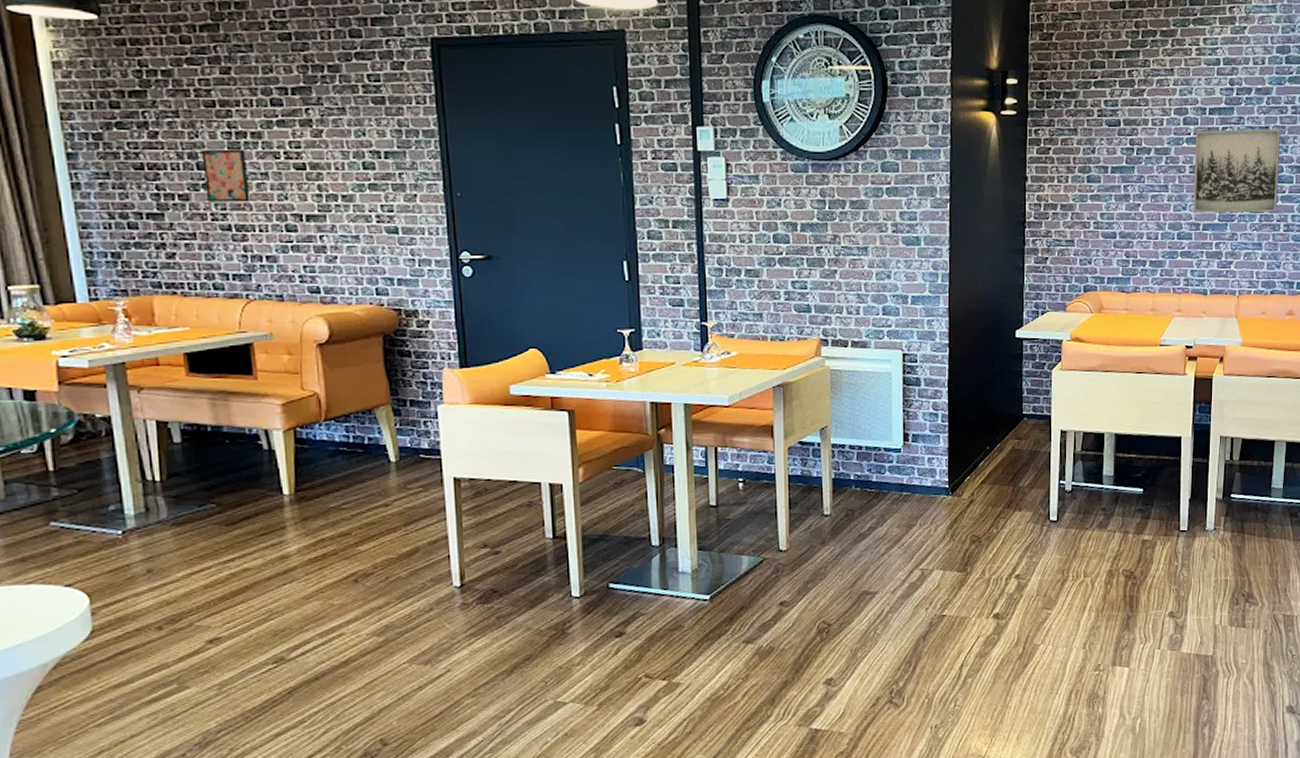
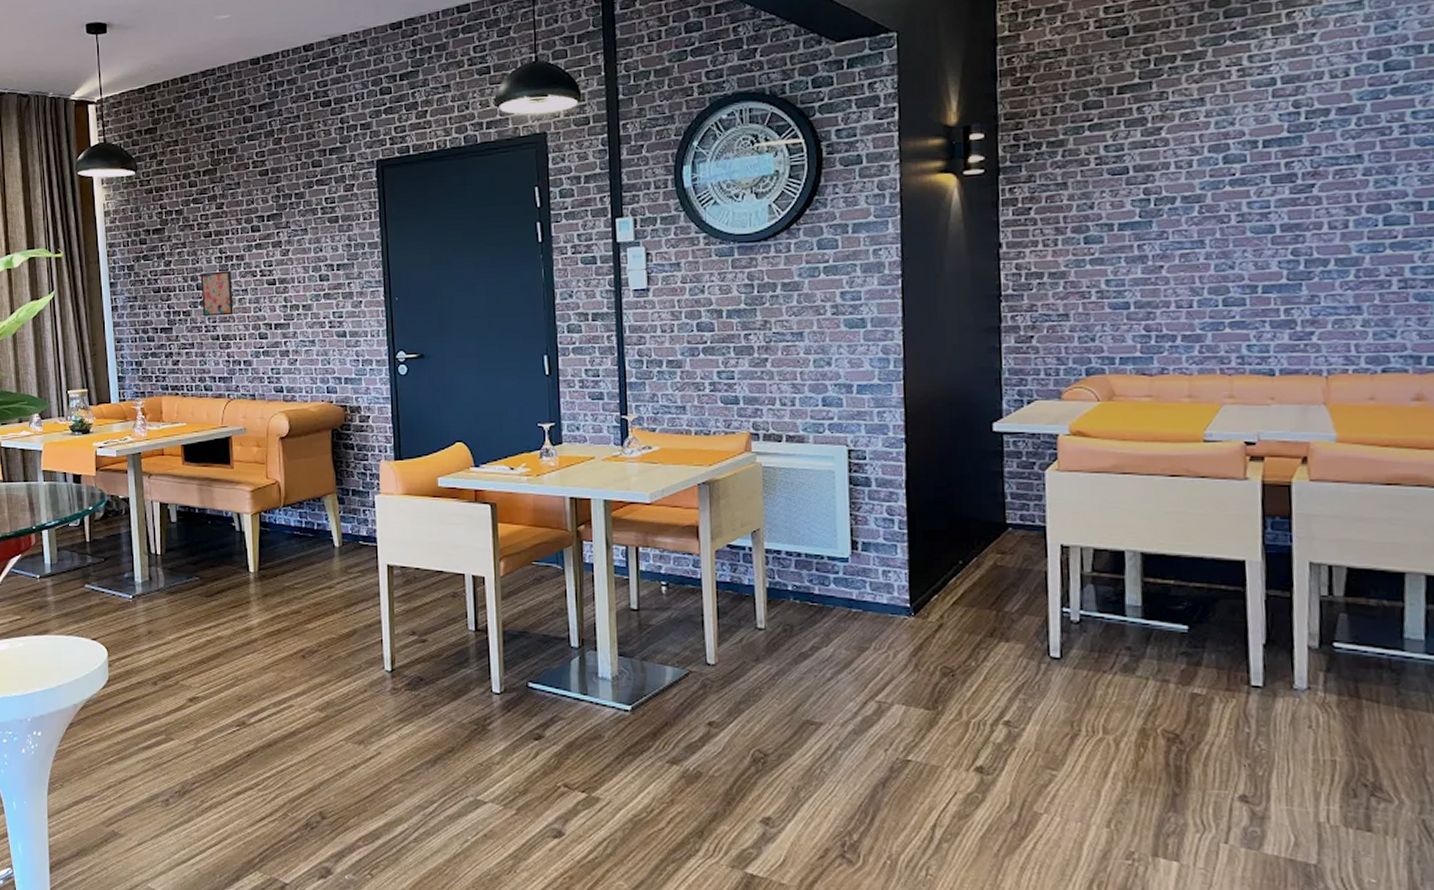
wall art: present [1193,128,1280,213] -> none [1242,155,1385,272]

